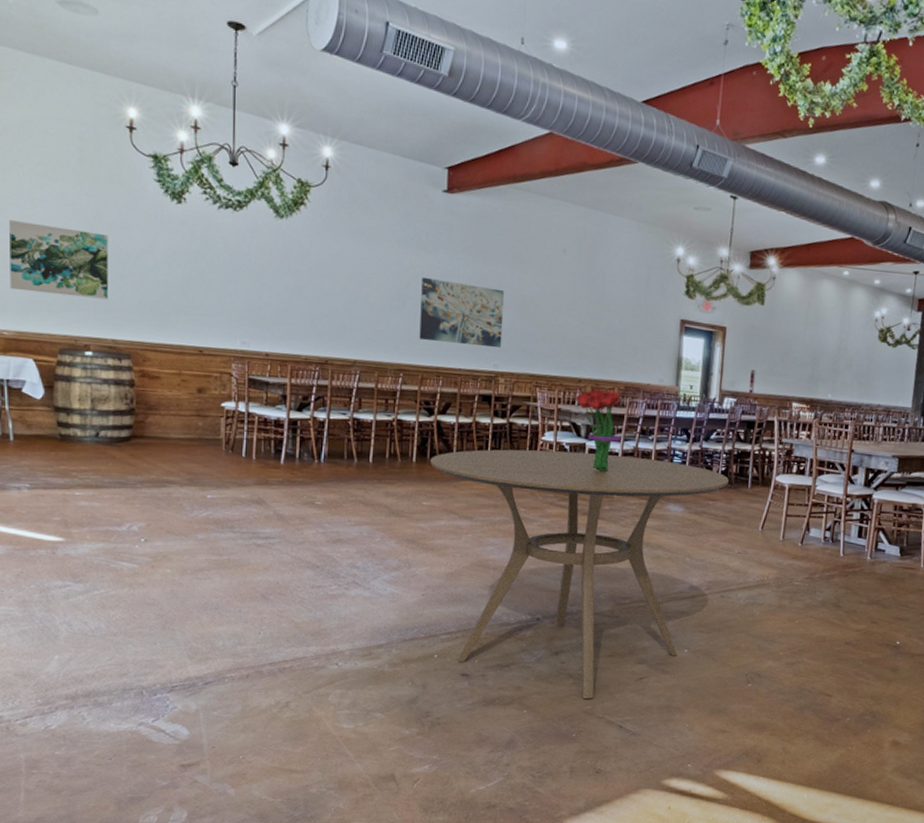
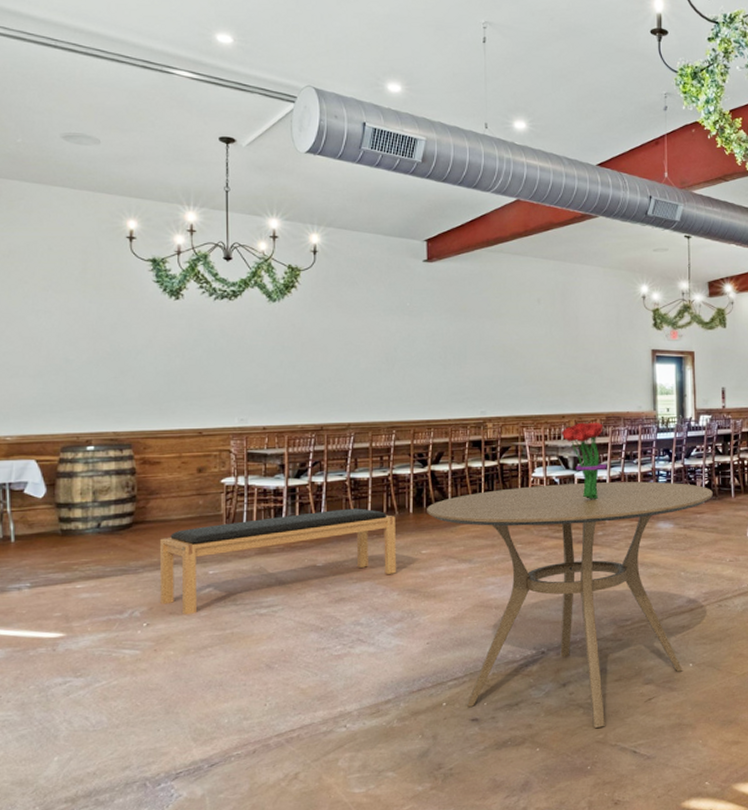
wall art: present [9,220,108,300] -> none [14,333,109,397]
bench: none [158,448,398,536] -> present [160,508,396,615]
wall art: present [419,277,505,349] -> none [409,339,487,397]

